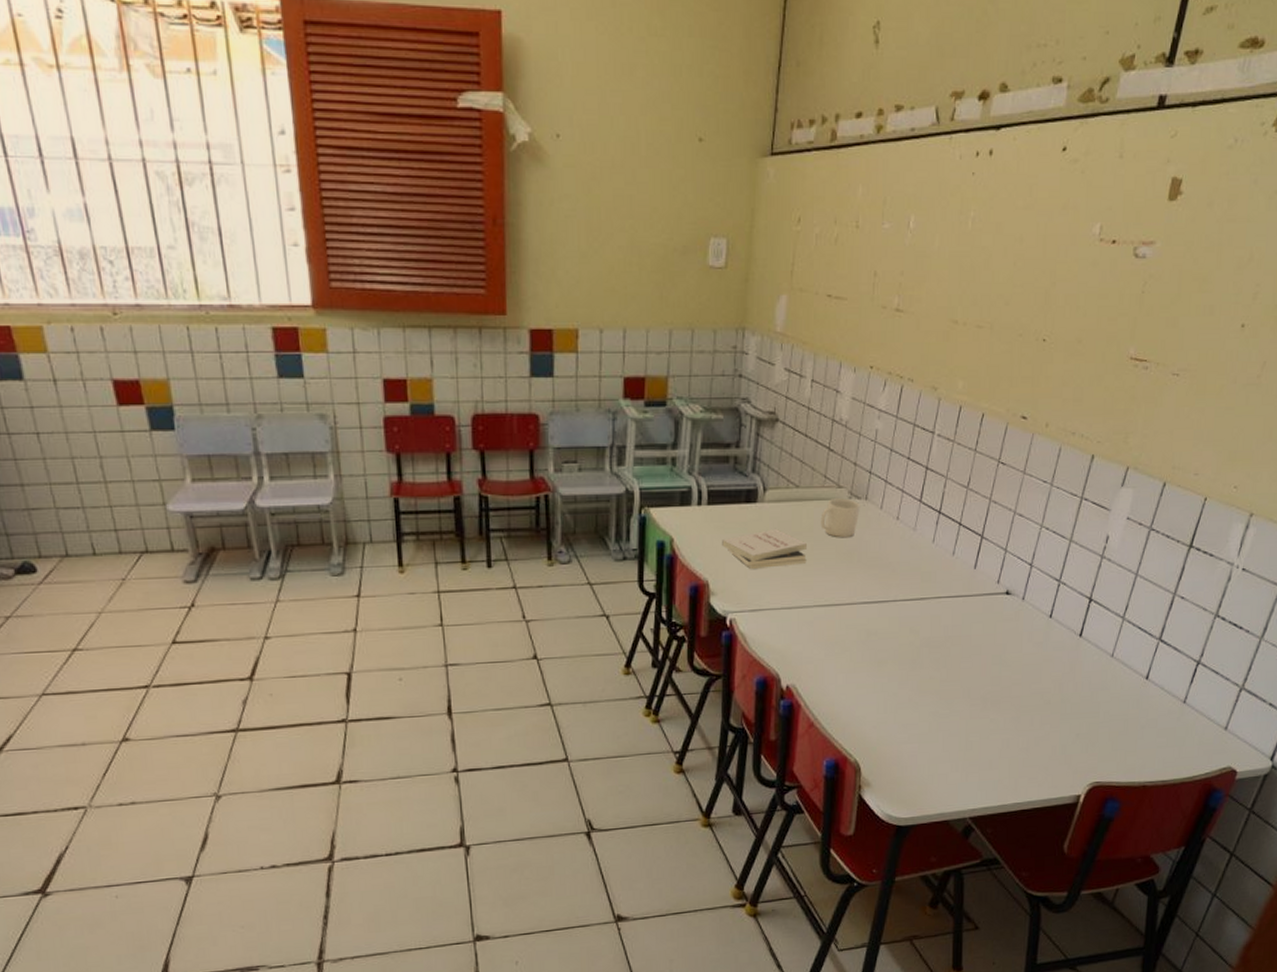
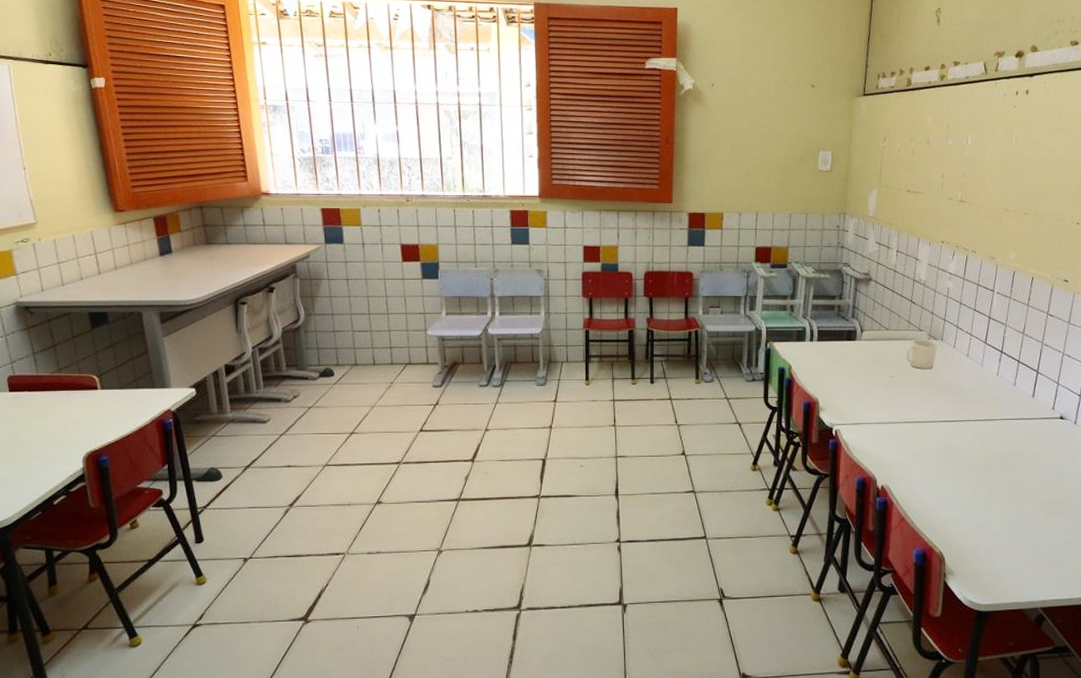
books: present [722,528,808,570] -> none [829,360,897,392]

